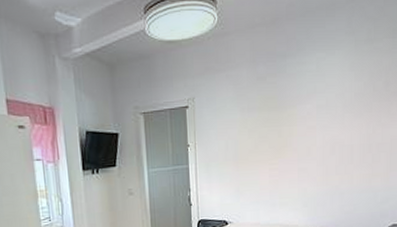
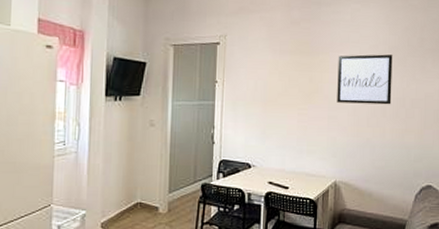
wall art: none [305,102,359,154] -> present [337,54,393,105]

